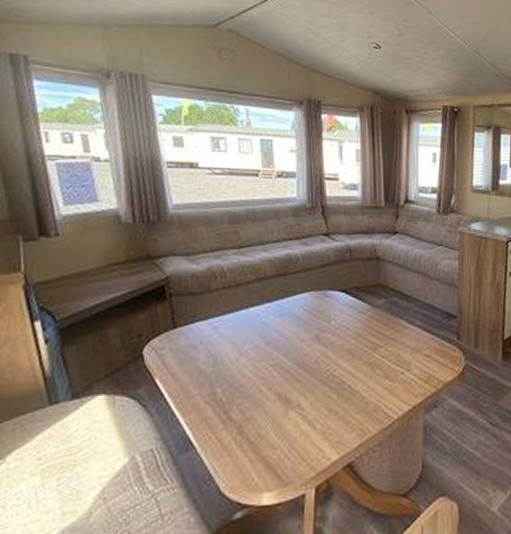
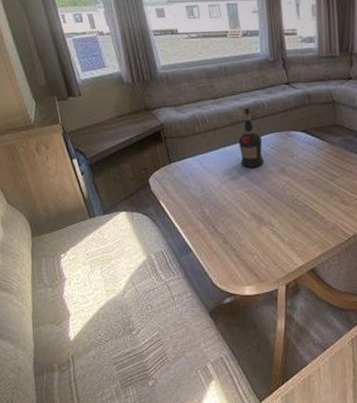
liquor bottle: none [265,261,296,334] -> present [238,108,265,167]

